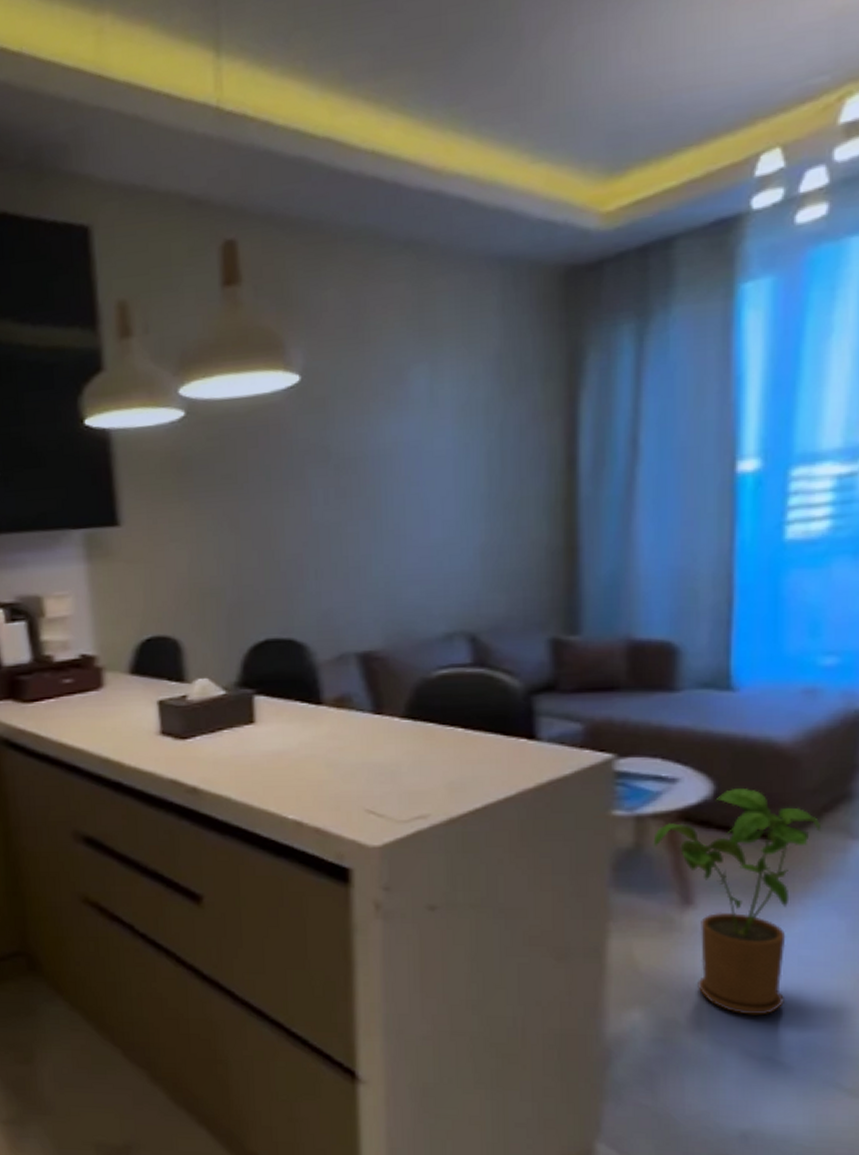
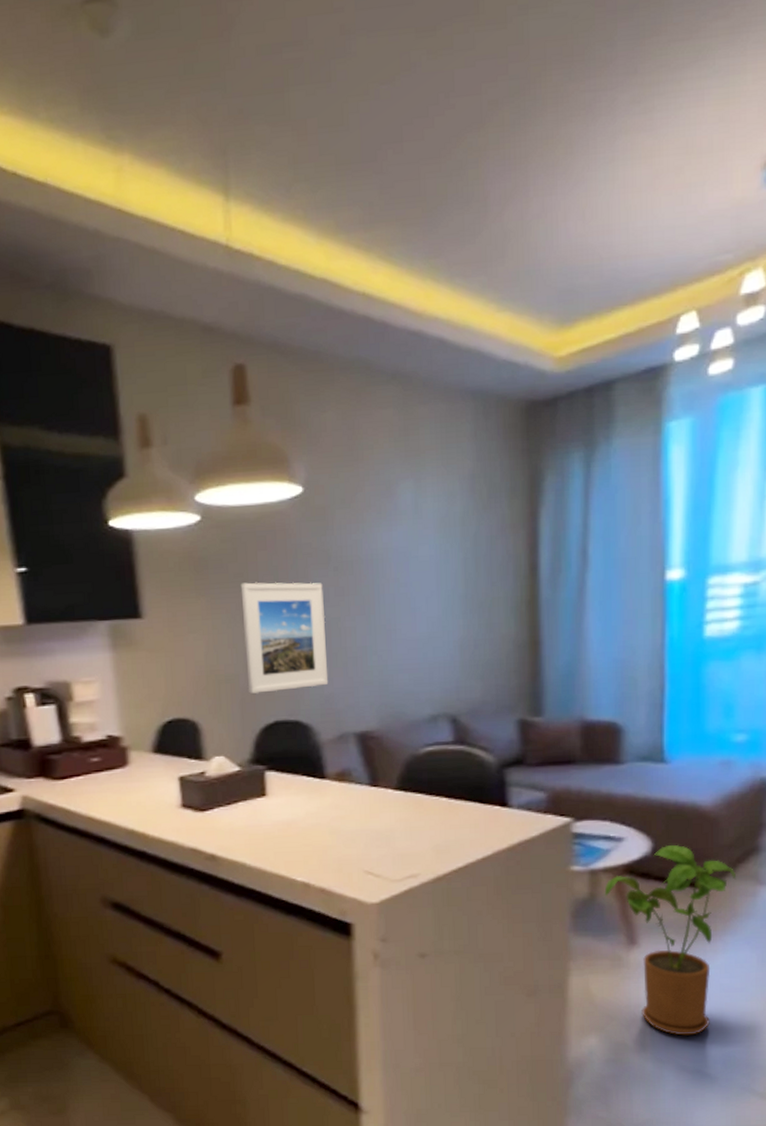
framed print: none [228,483,327,610] -> present [240,582,329,695]

